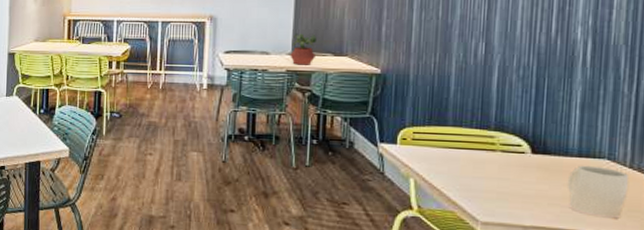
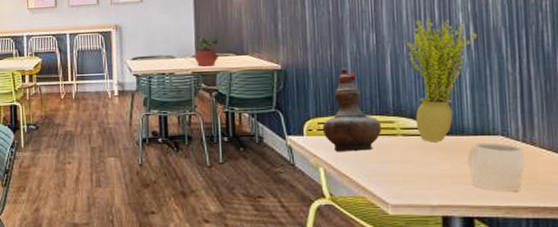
decorative vase: none [417,75,481,165] -> present [322,66,382,151]
potted plant: none [517,31,596,162] -> present [407,18,478,143]

